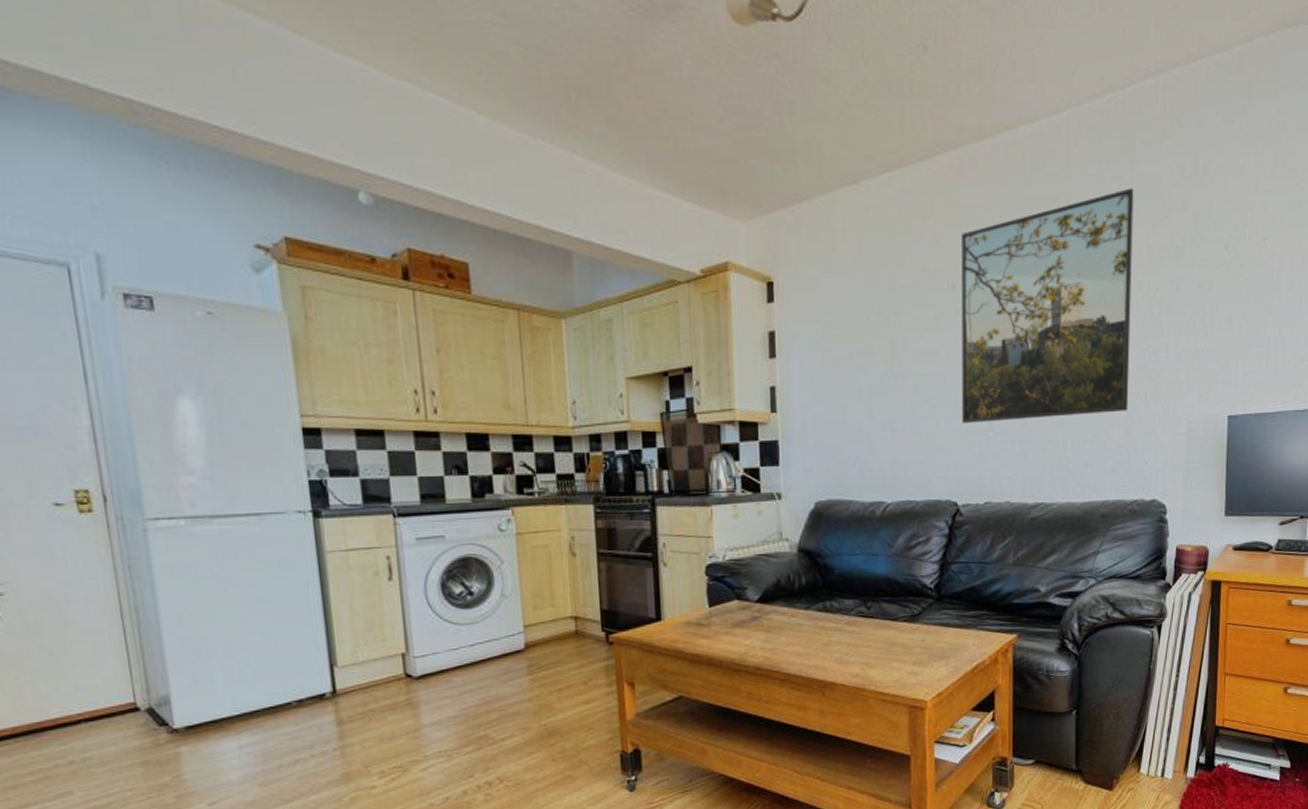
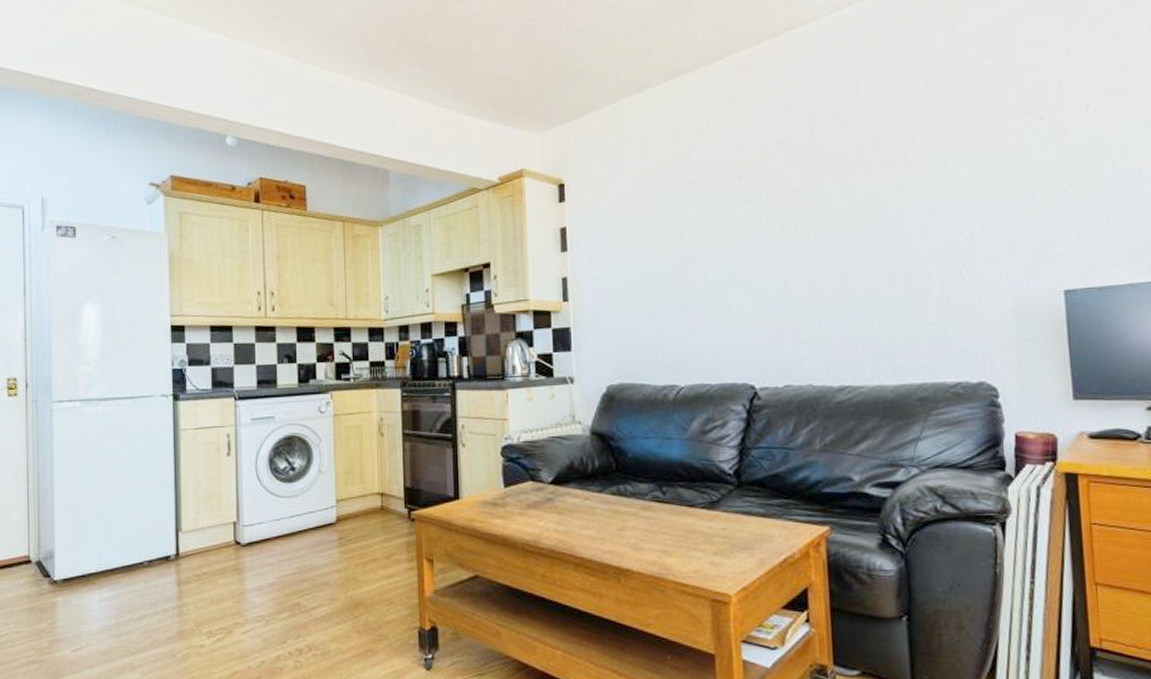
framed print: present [962,188,1134,423] -> none [746,70,942,306]

